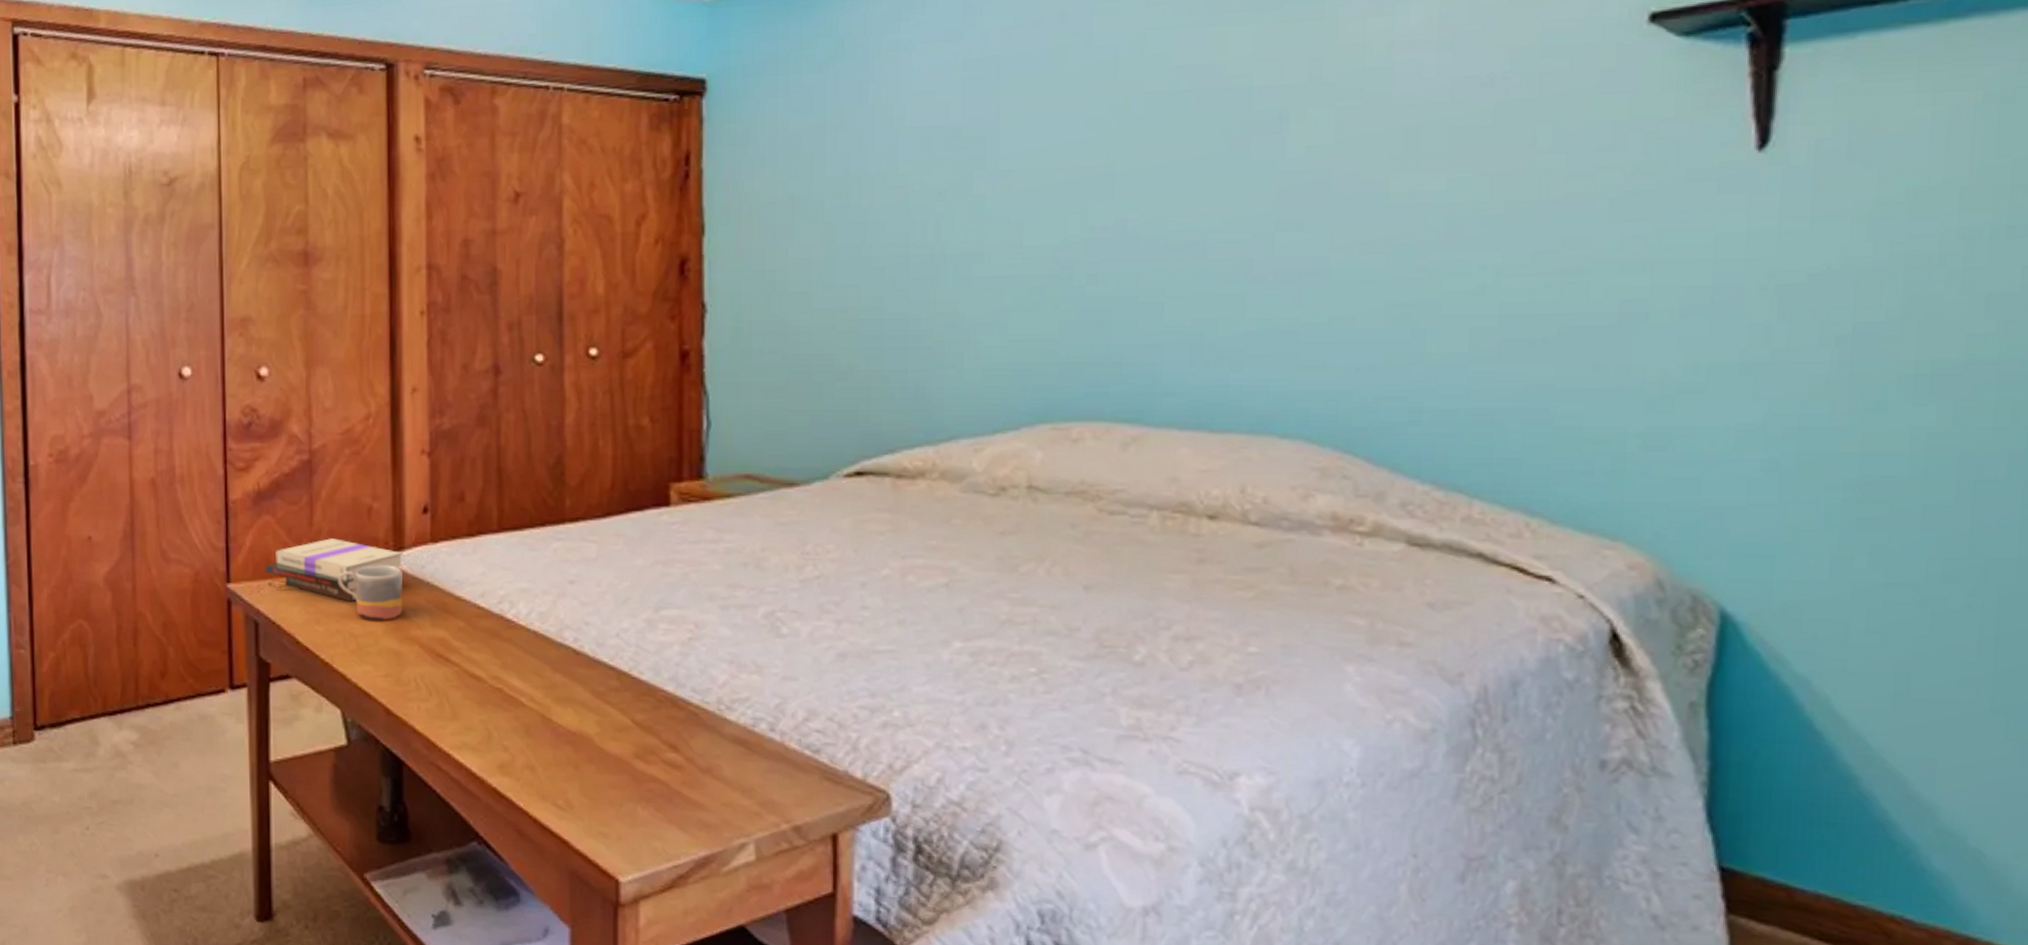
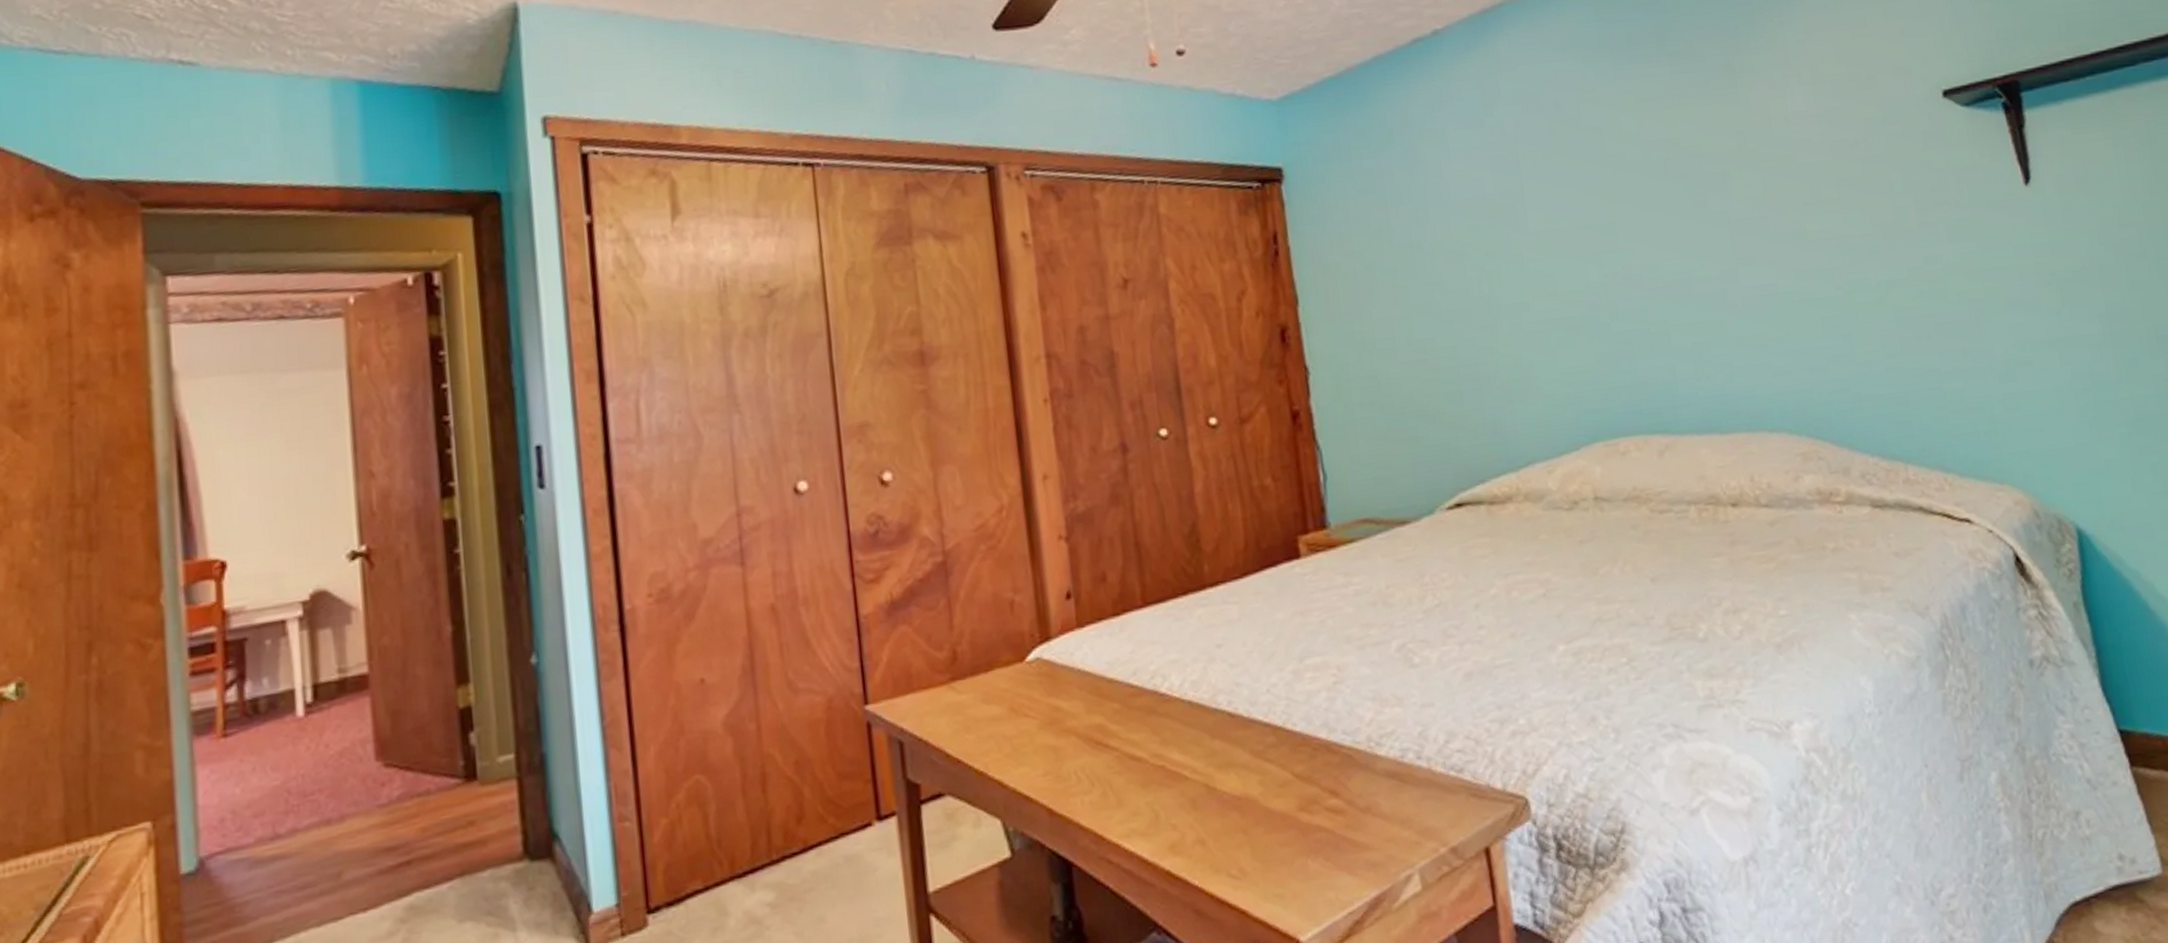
books: present [265,538,403,603] -> none [905,638,1052,704]
mug: present [337,565,403,620] -> none [985,657,1056,719]

